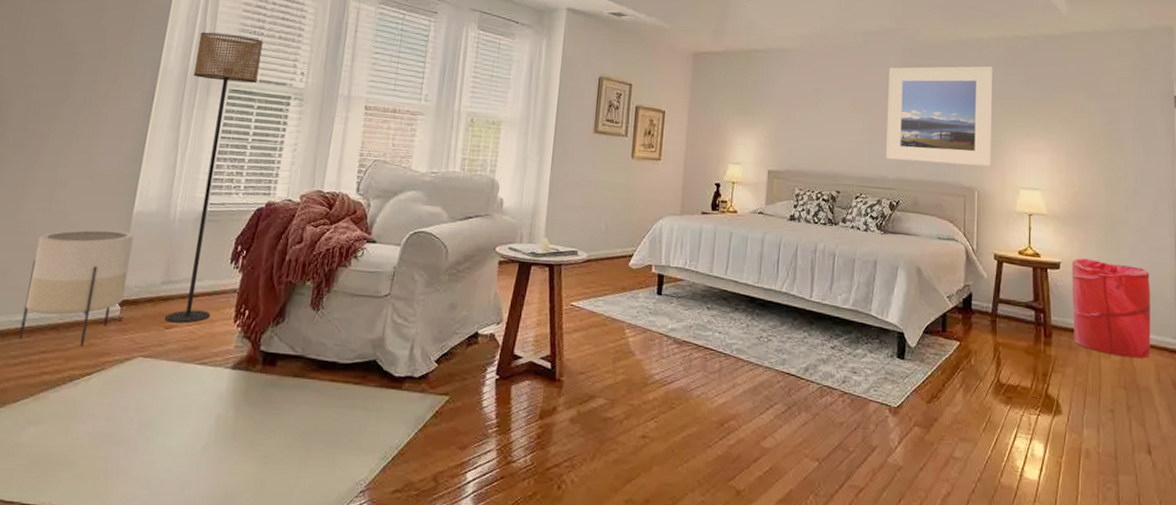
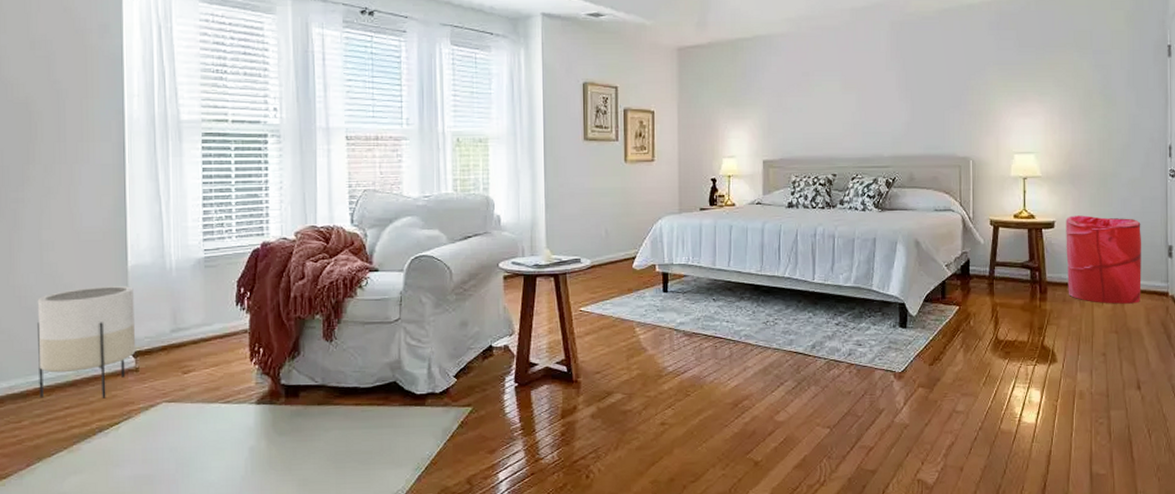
floor lamp: present [164,32,263,323] -> none [160,75,229,368]
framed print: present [886,66,993,167] -> none [879,33,986,138]

